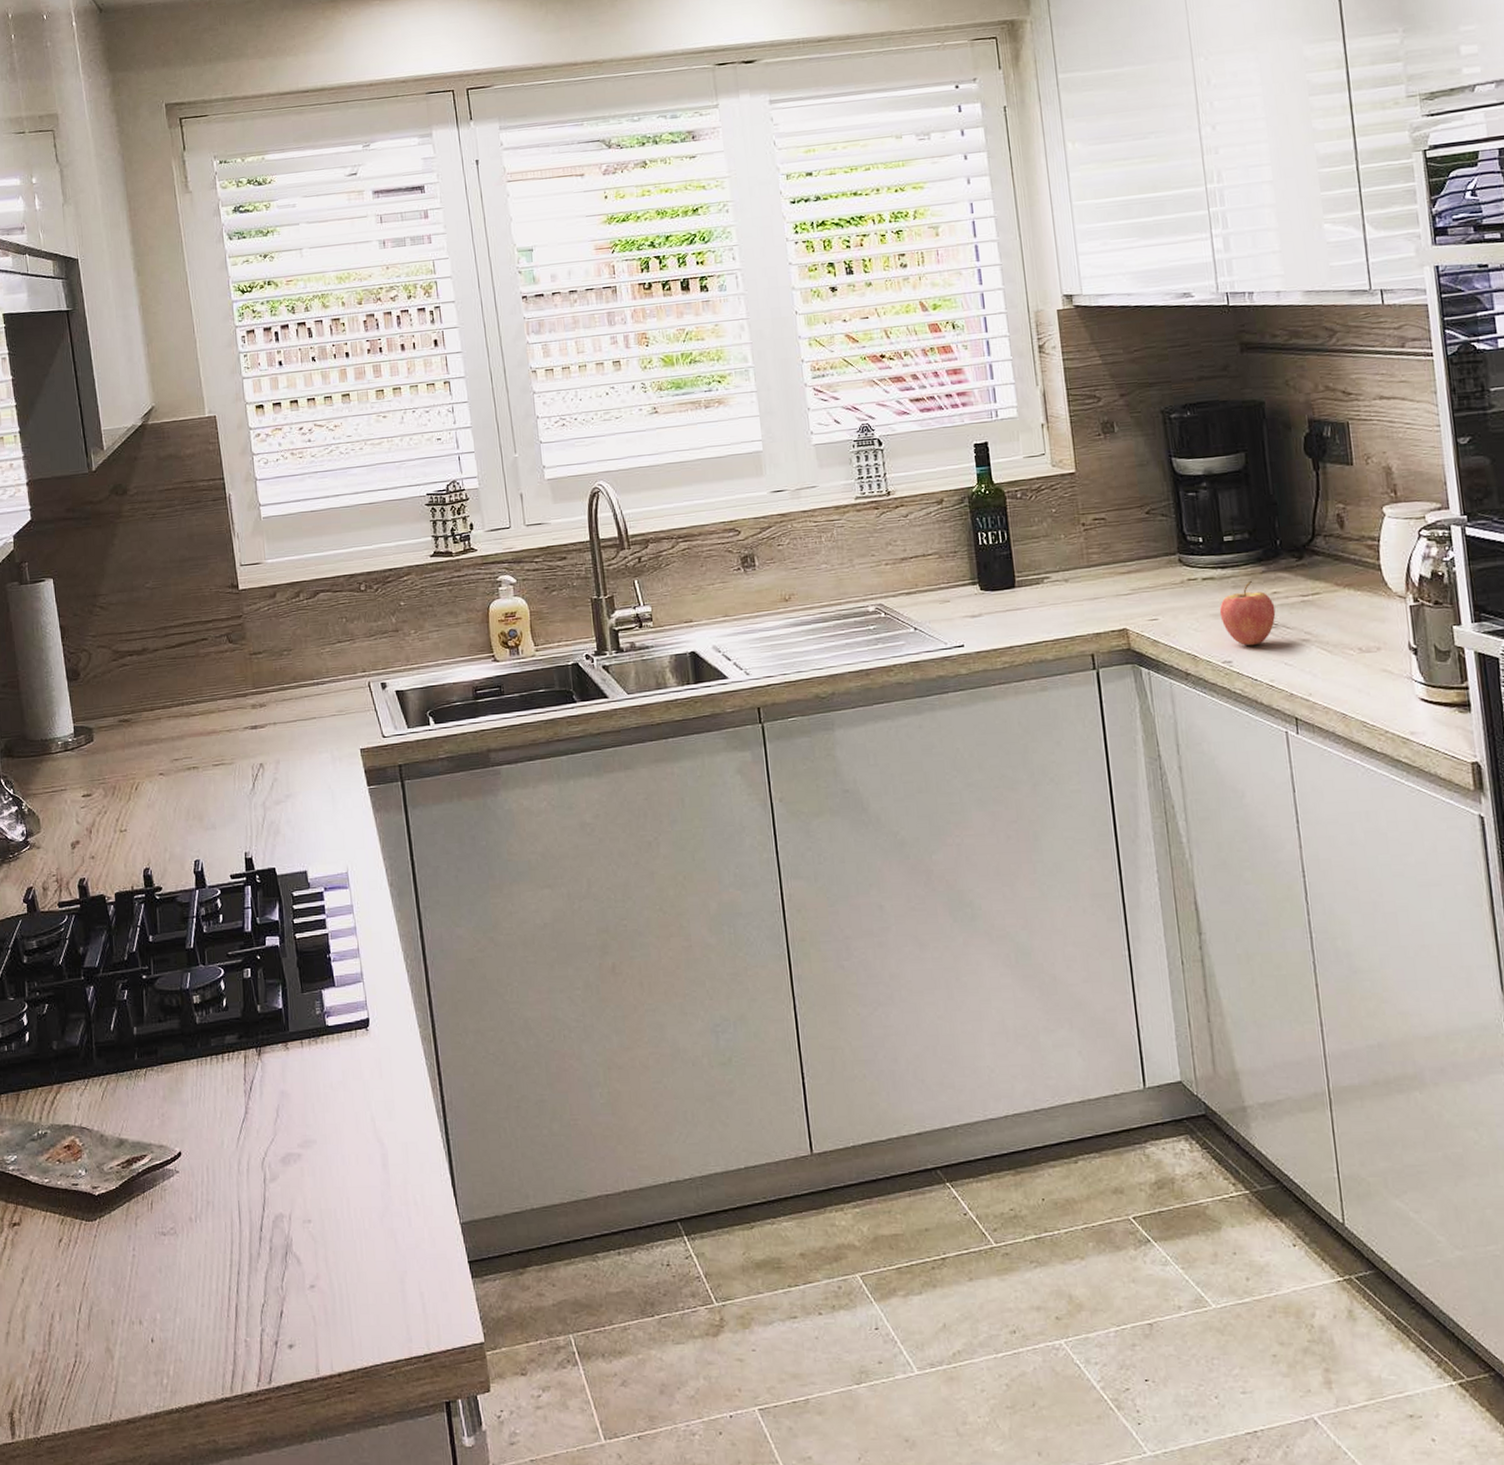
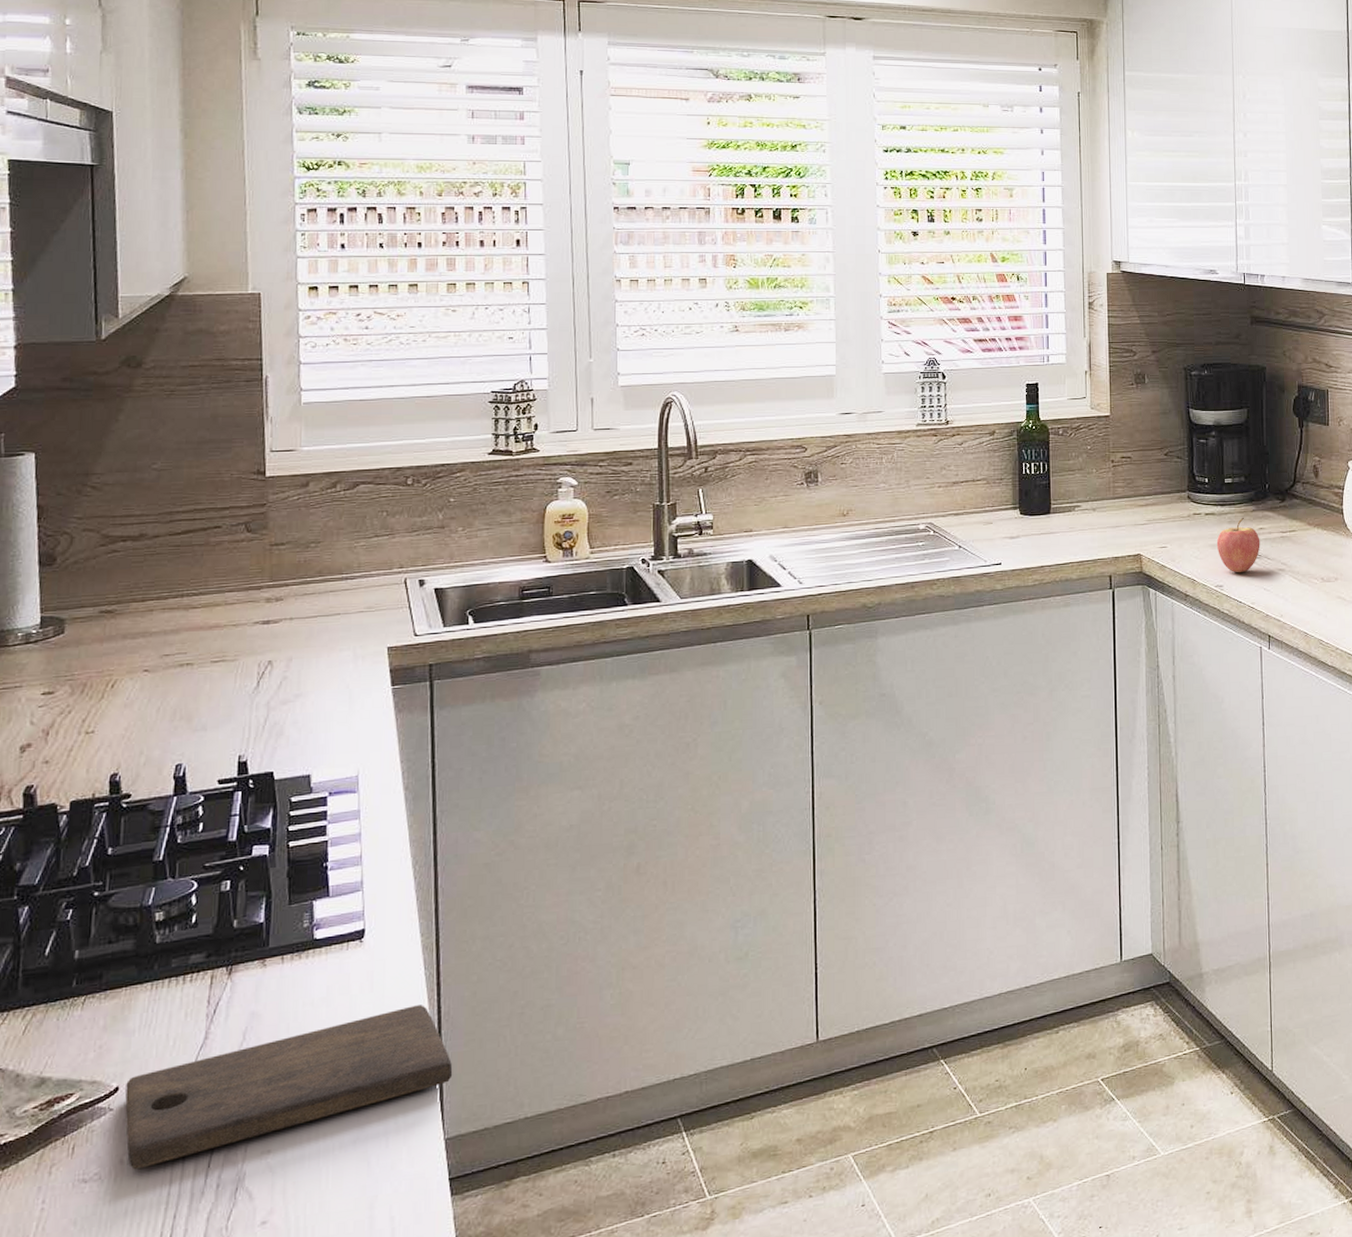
cutting board: none [187,1093,461,1228] -> present [125,1005,453,1170]

